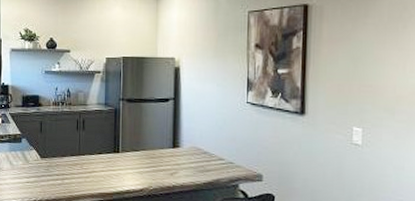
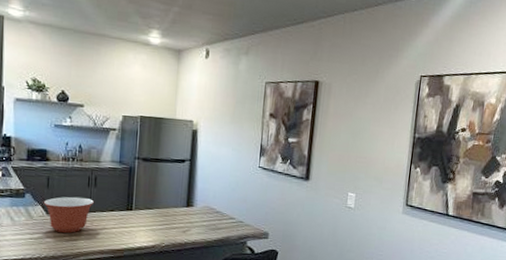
mixing bowl: none [37,140,84,176] -> present [43,196,95,233]

